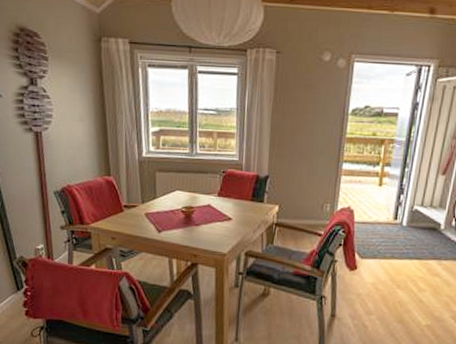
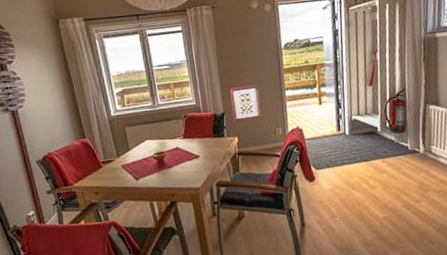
wall art: none [278,149,313,190] -> present [230,85,262,121]

